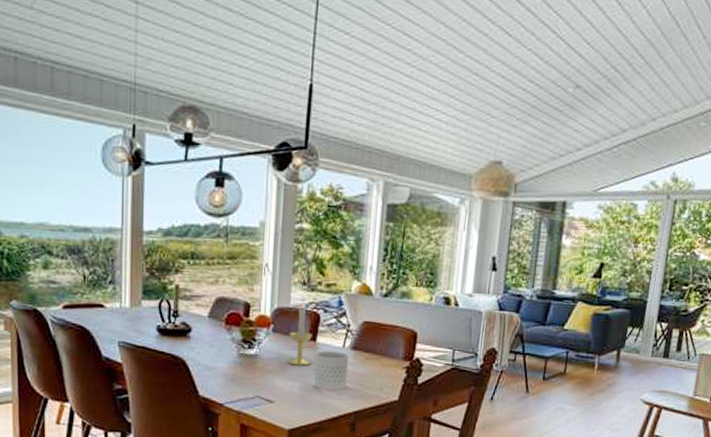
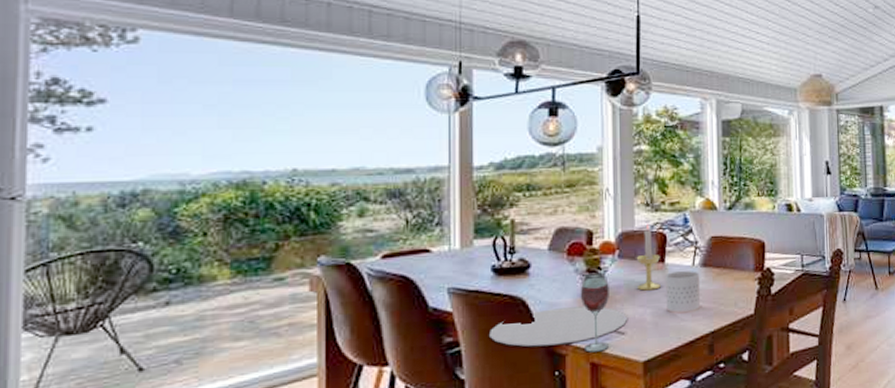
placemat: none [153,371,278,405] -> present [490,306,628,348]
wineglass: none [234,343,262,415] -> present [580,272,609,353]

